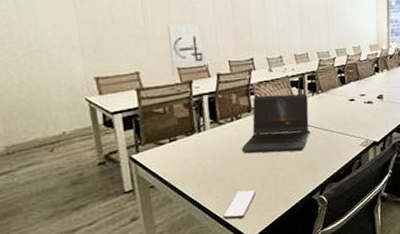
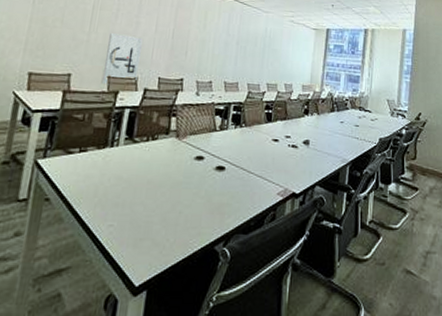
smartphone: present [223,189,257,220] -> none [111,222,155,258]
laptop computer: present [241,94,309,154] -> none [149,119,230,189]

